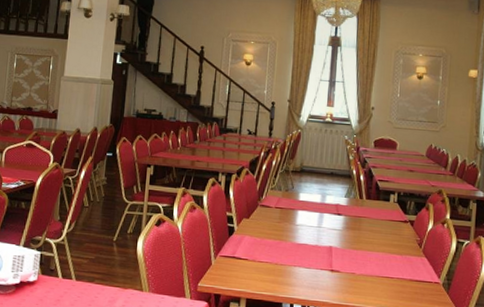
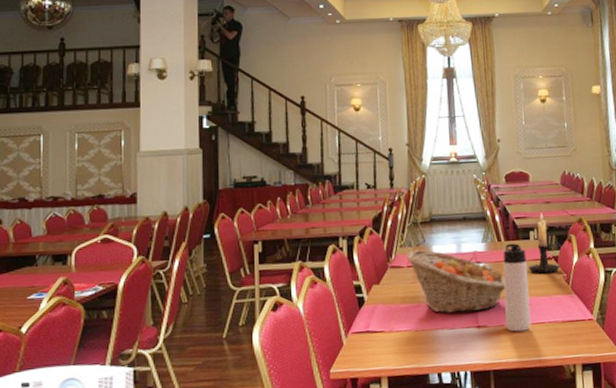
fruit basket: none [275,194,362,257] -> present [406,249,506,313]
thermos bottle: none [356,202,384,282] -> present [503,243,531,332]
candle holder: none [385,179,416,235] -> present [528,213,561,274]

